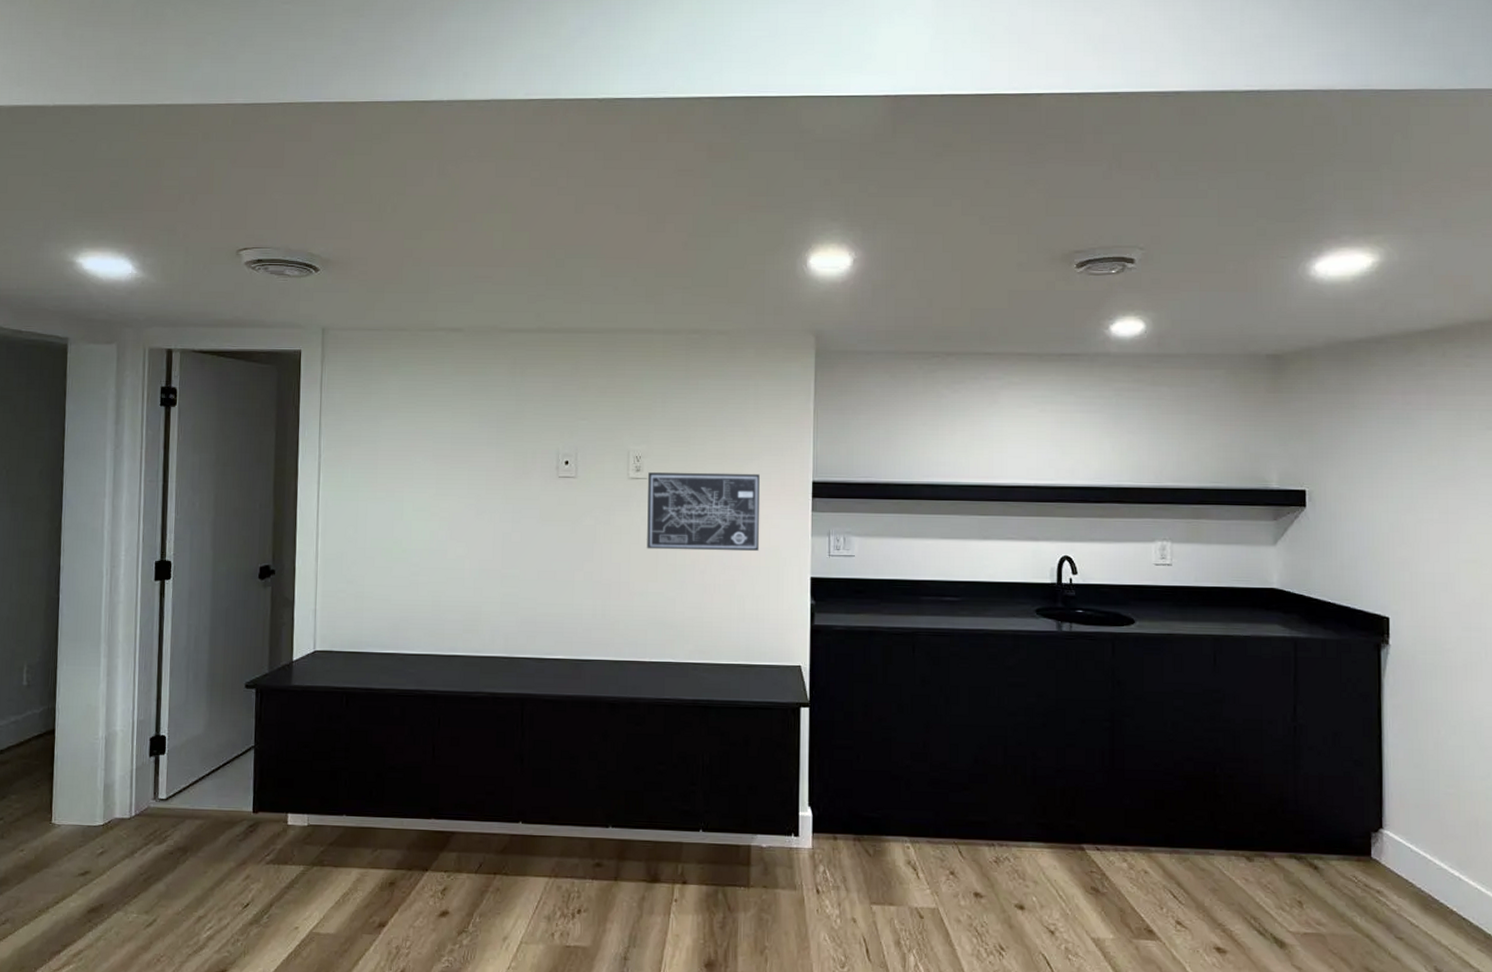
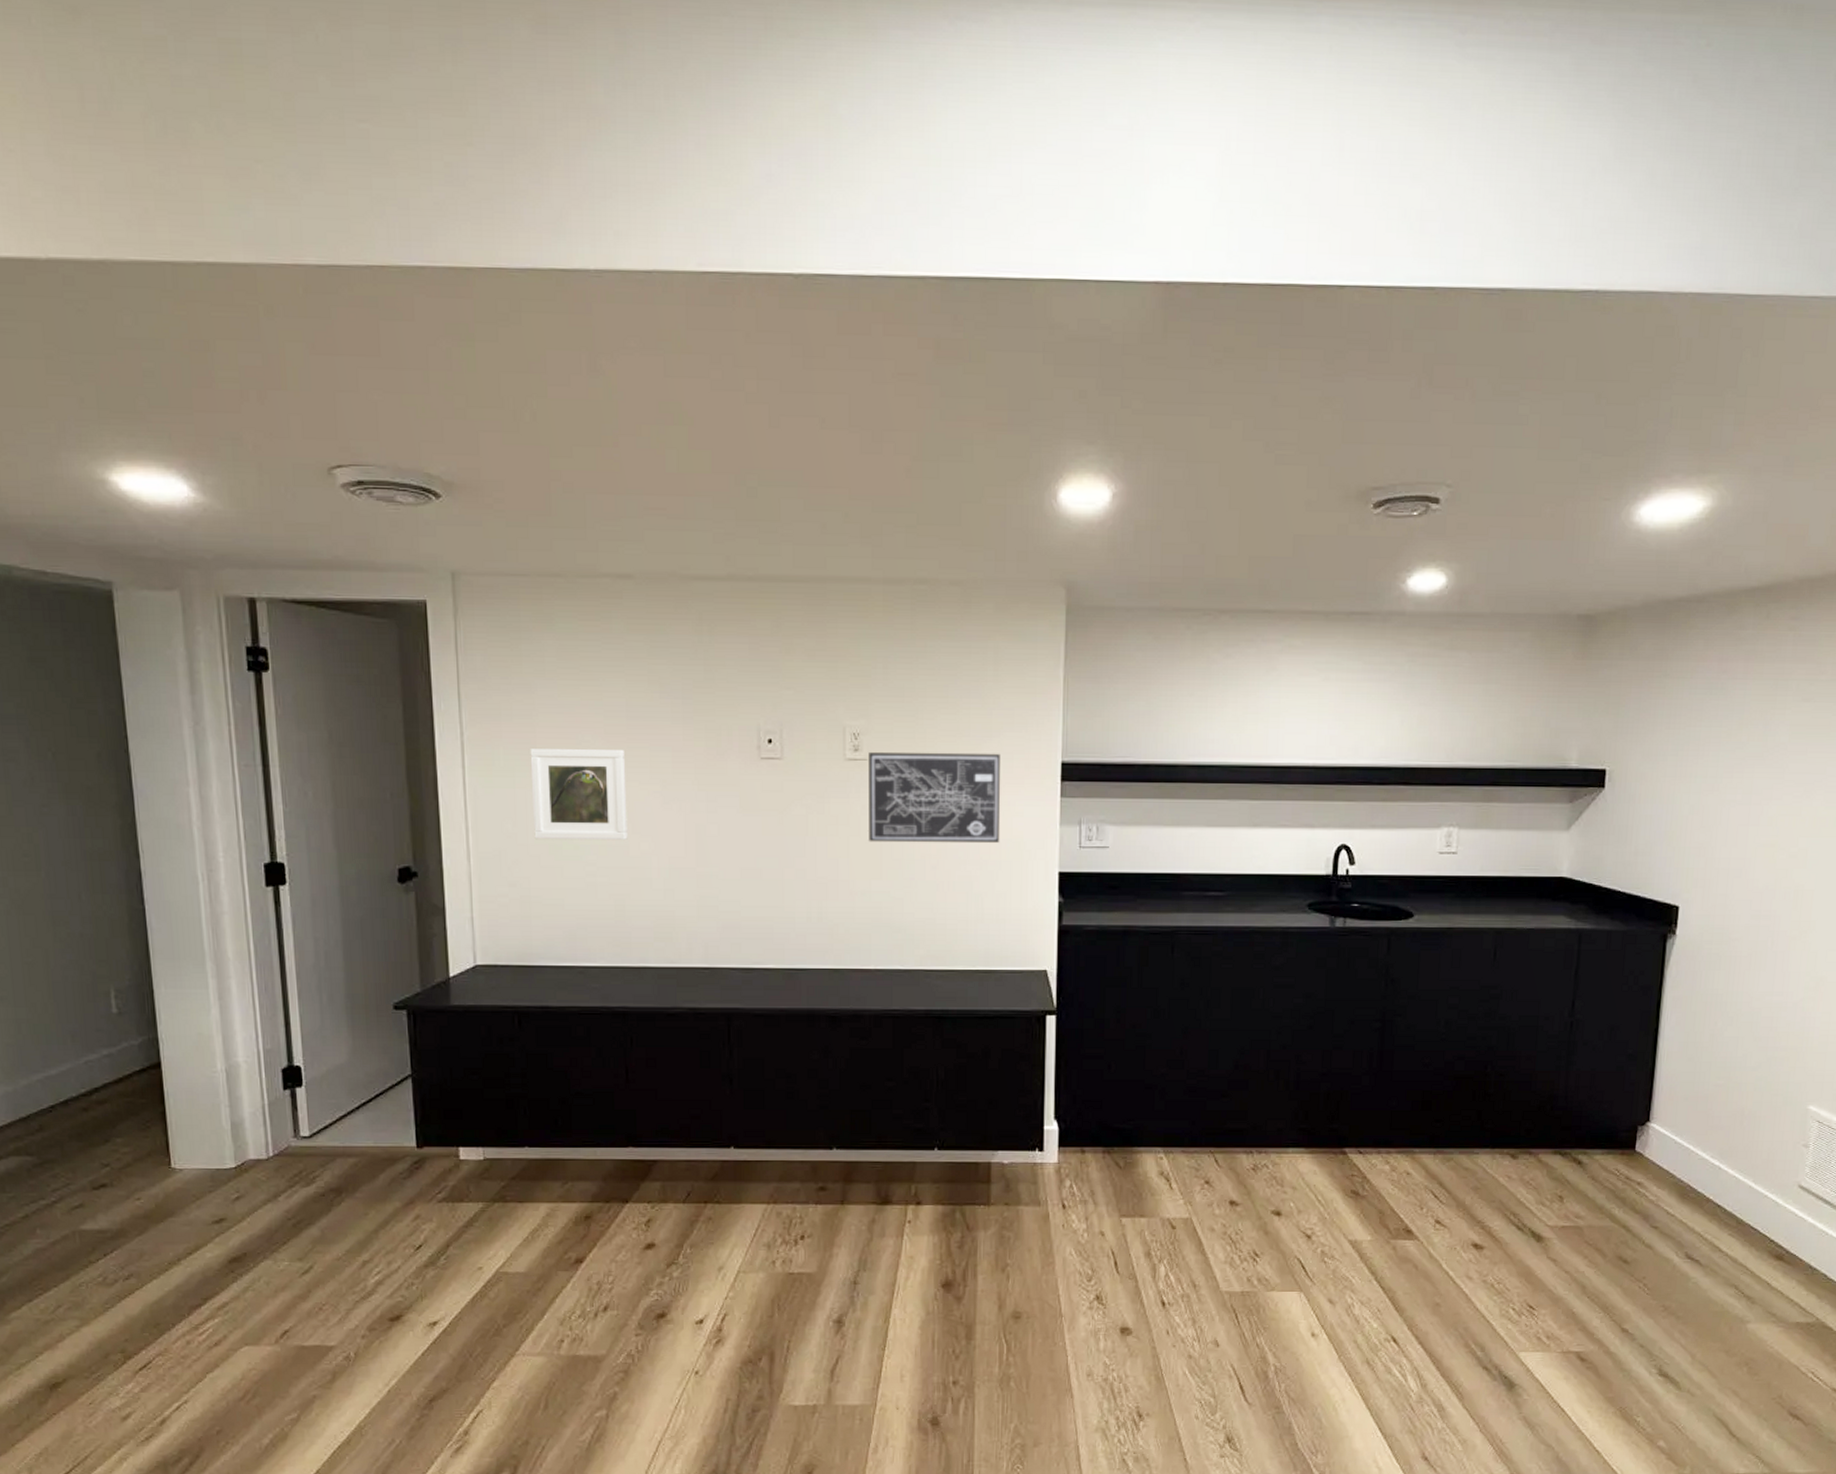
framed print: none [371,468,449,546] -> present [530,748,628,841]

